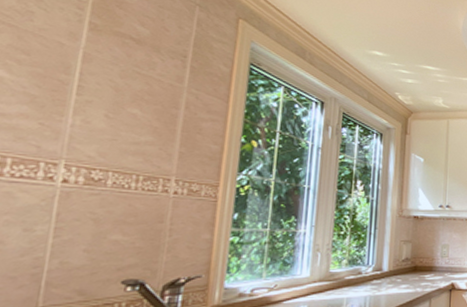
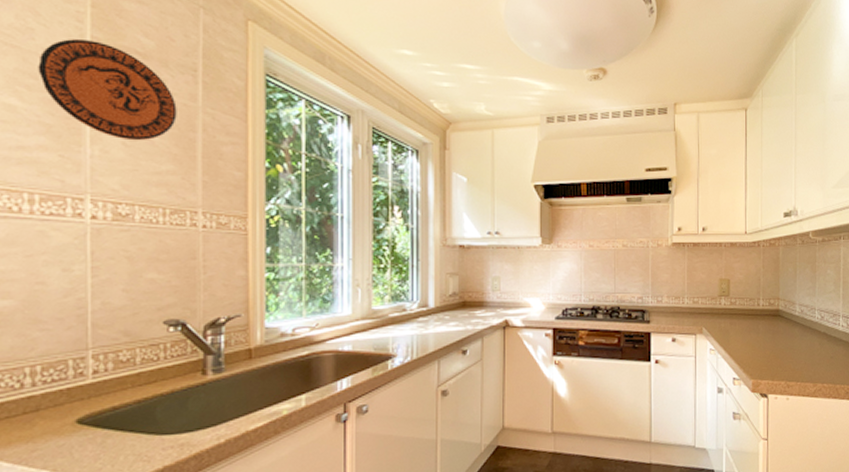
decorative plate: none [31,23,164,115] -> present [38,39,177,141]

